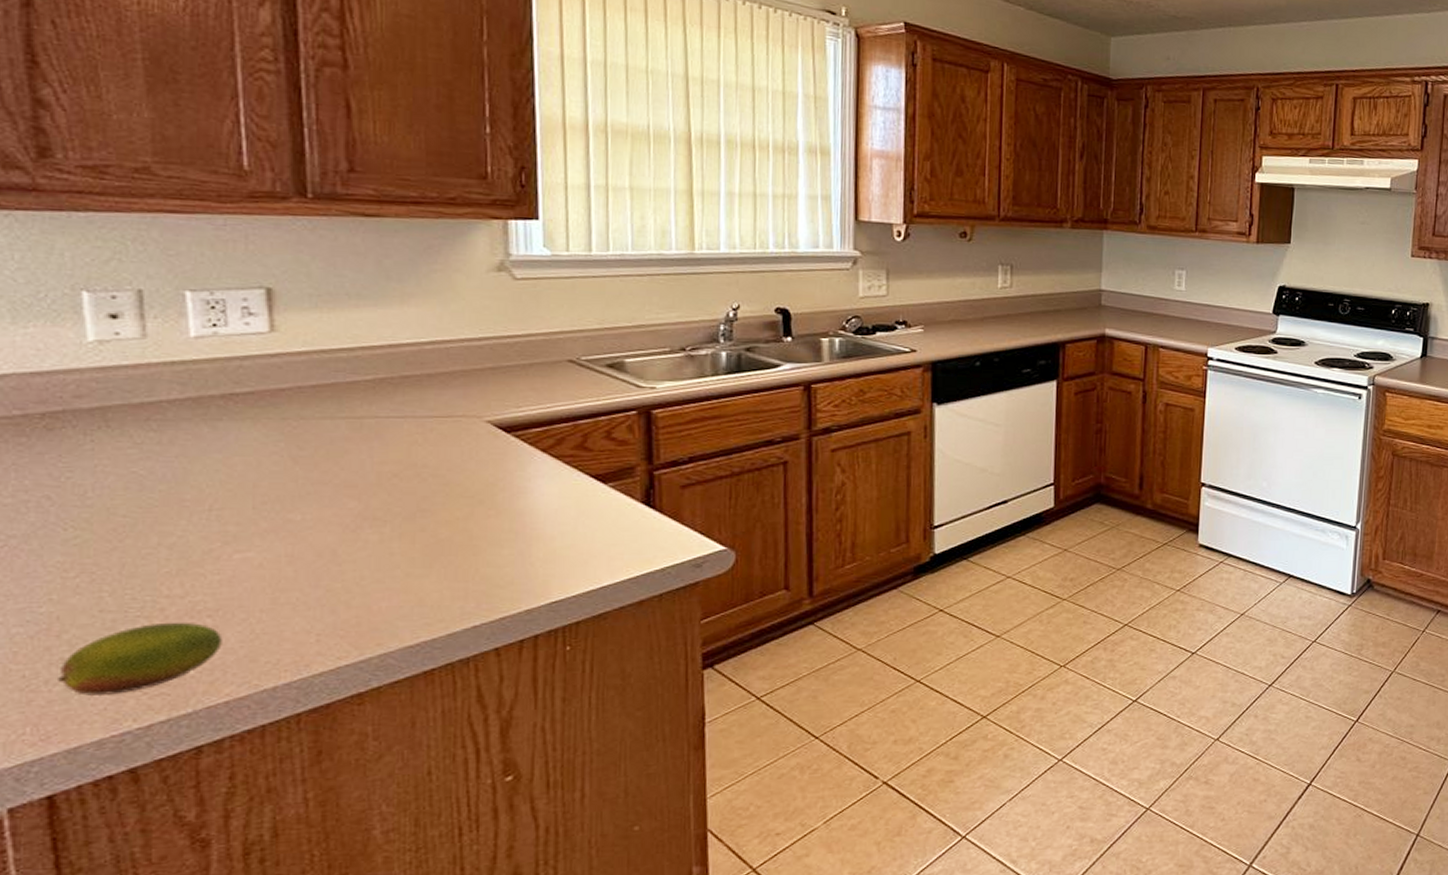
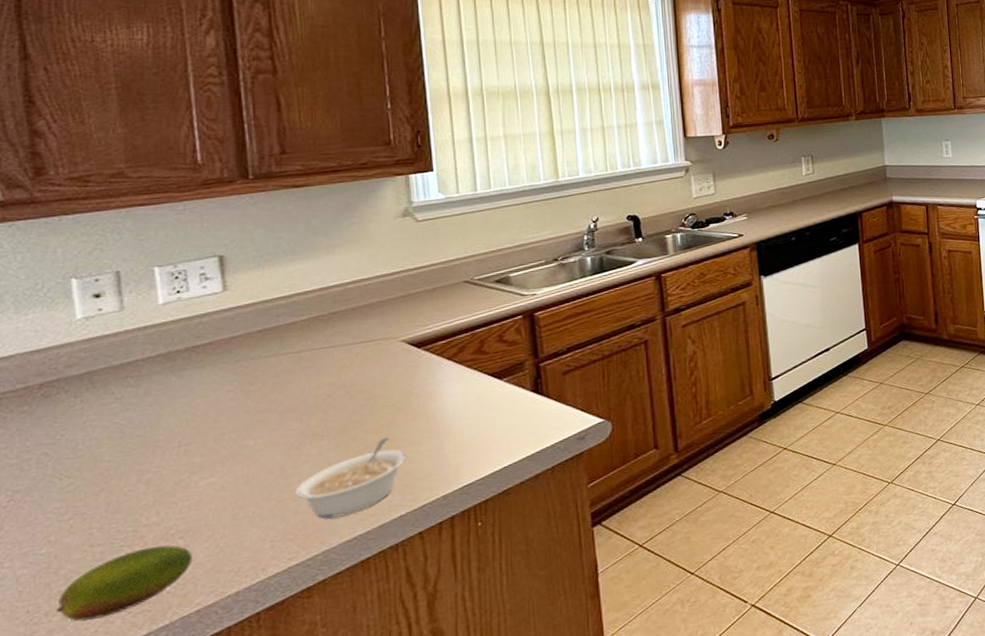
legume: none [349,534,487,619] -> present [295,437,408,520]

